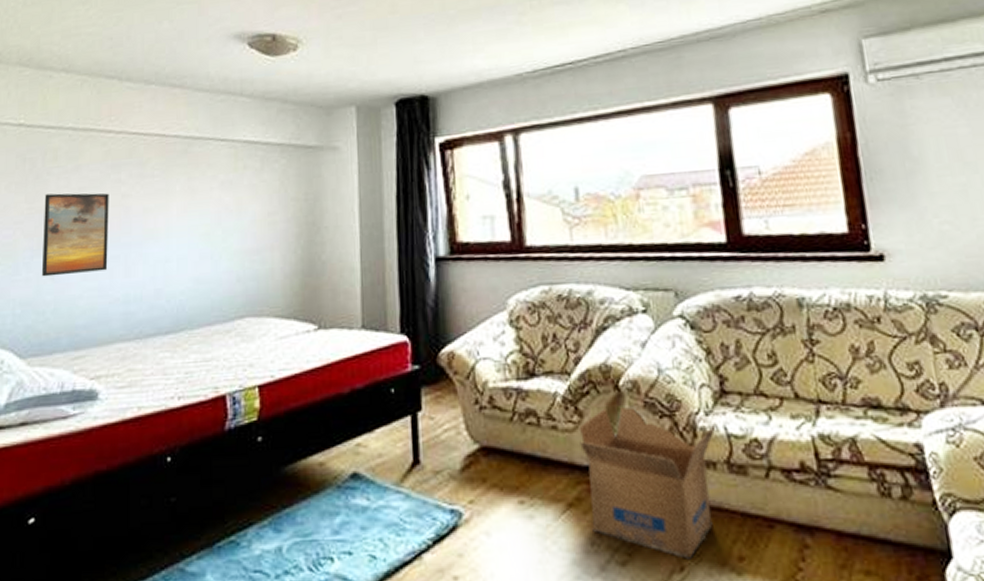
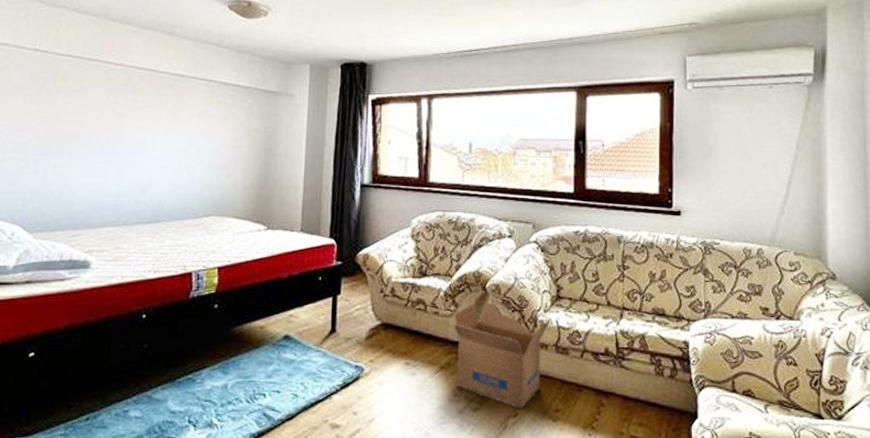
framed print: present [41,193,109,277] -> none [48,107,108,172]

